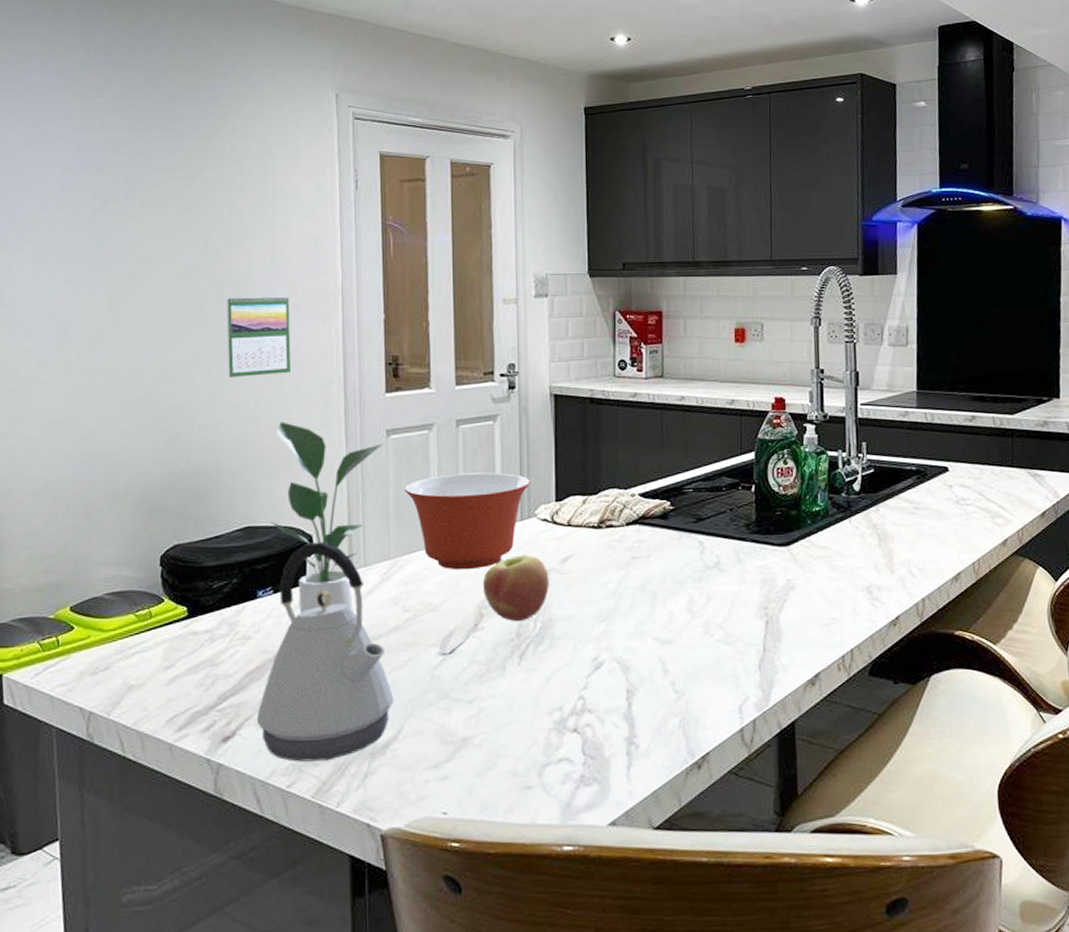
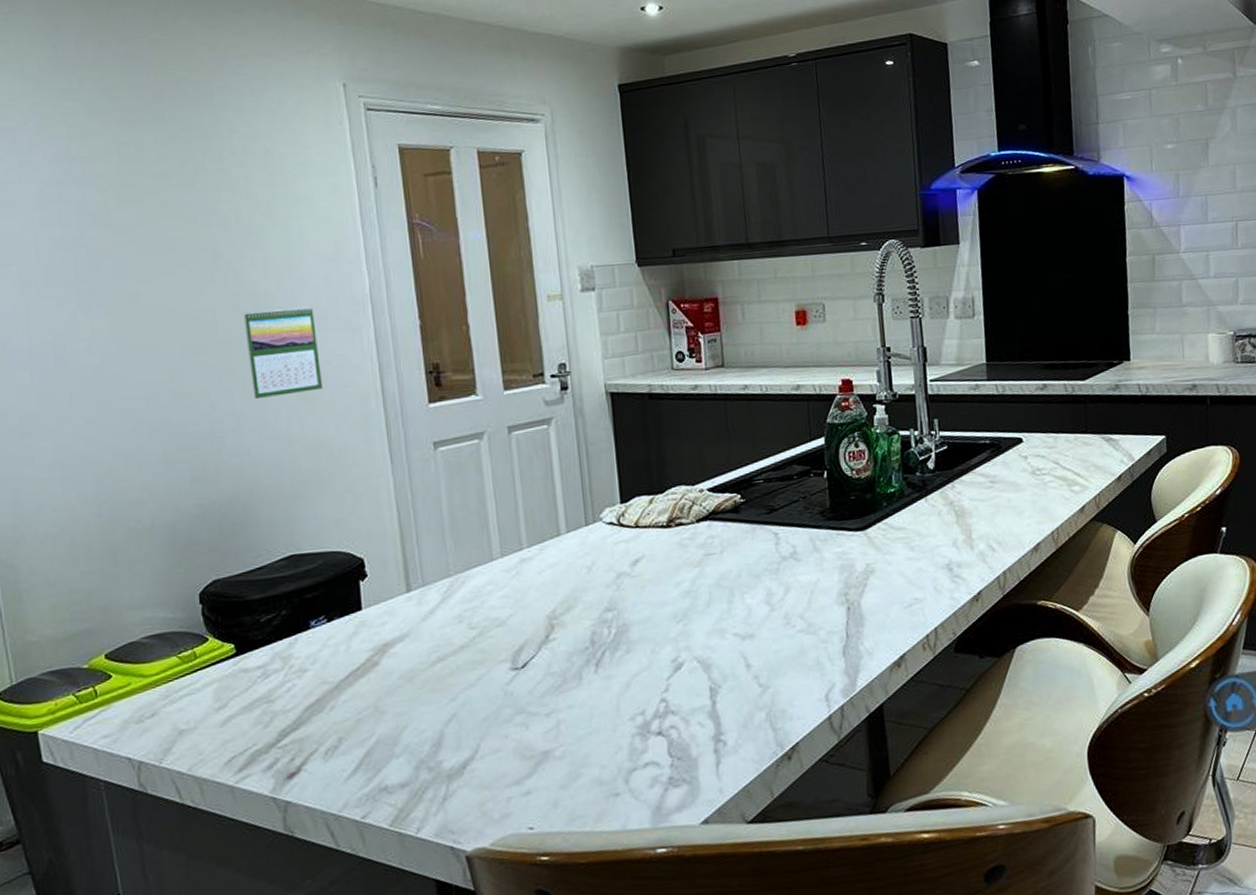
kettle: present [256,542,394,762] -> none [321,564,467,792]
potted plant: present [271,422,383,613] -> none [313,442,431,640]
mixing bowl: present [404,472,531,570] -> none [458,478,593,582]
apple: present [483,555,549,622] -> none [551,560,621,630]

